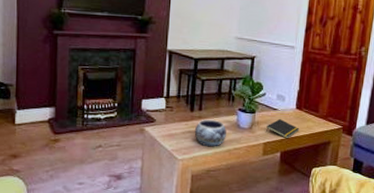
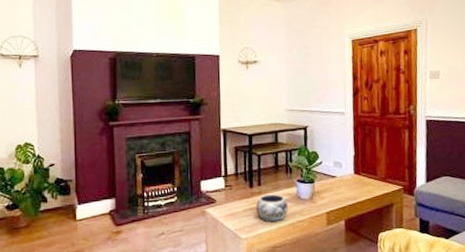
notepad: present [266,119,300,139] -> none [327,186,361,206]

